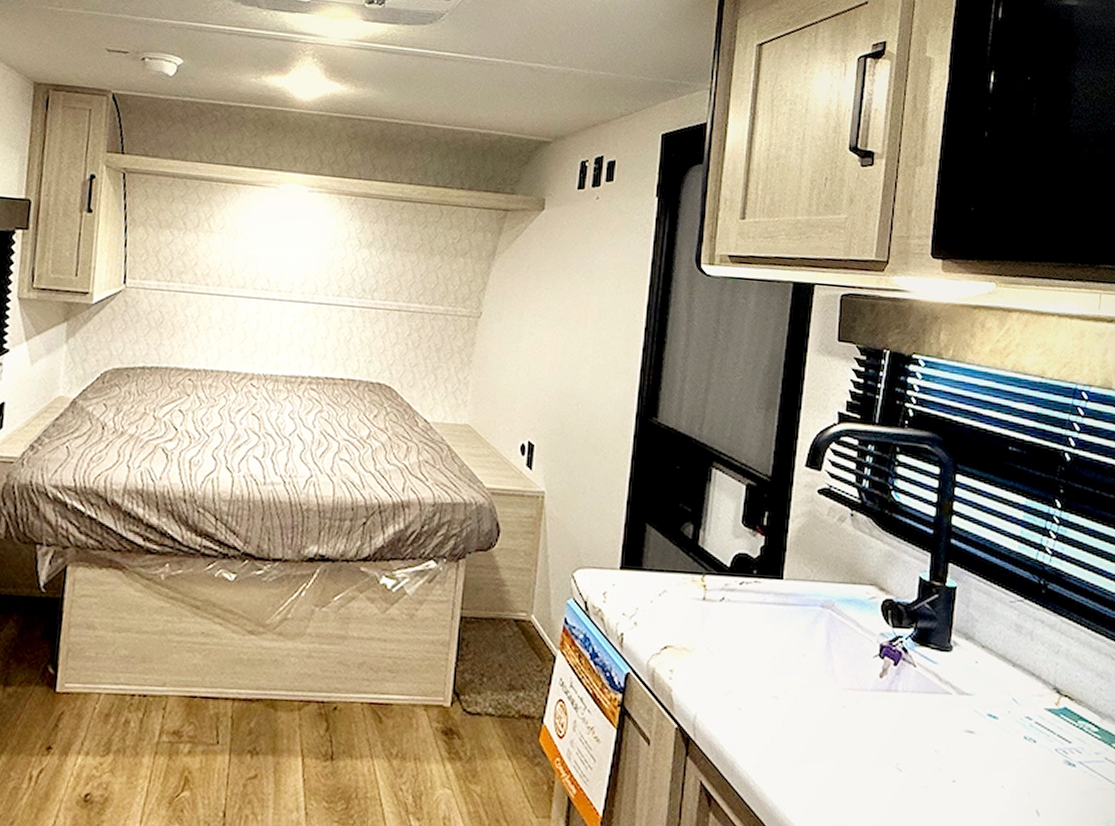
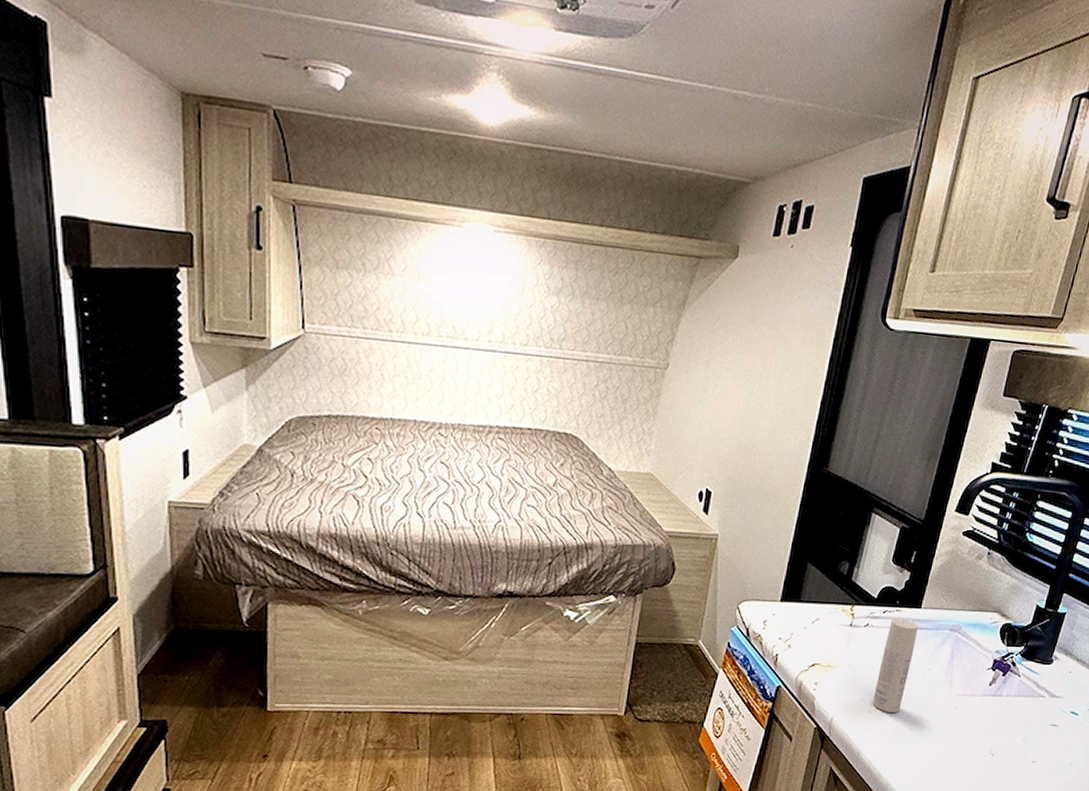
bottle: none [741,590,783,710] -> present [872,618,918,712]

